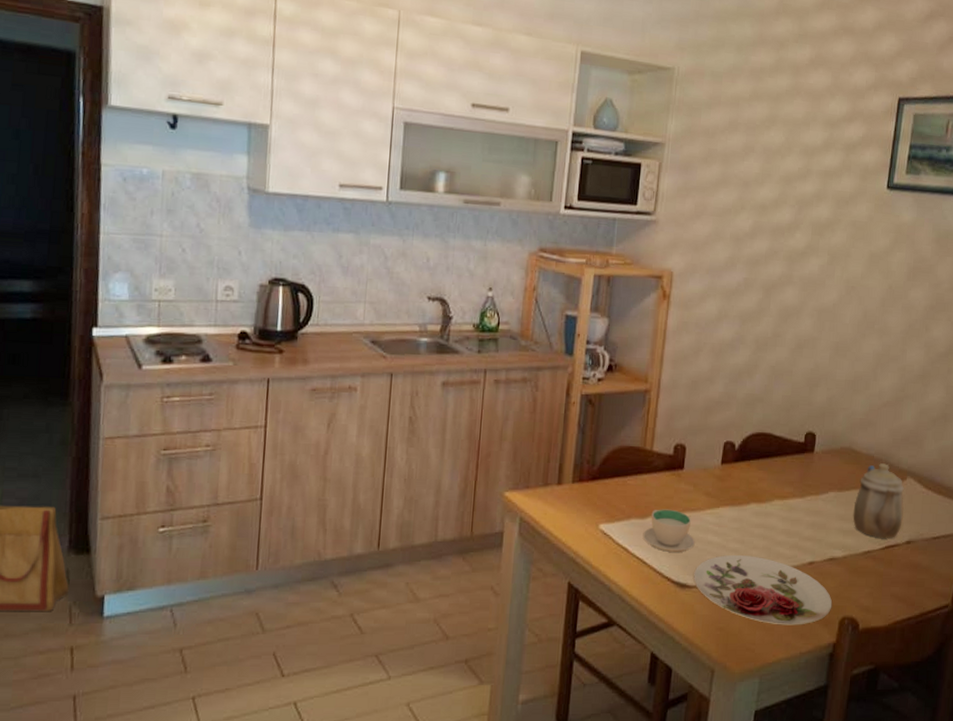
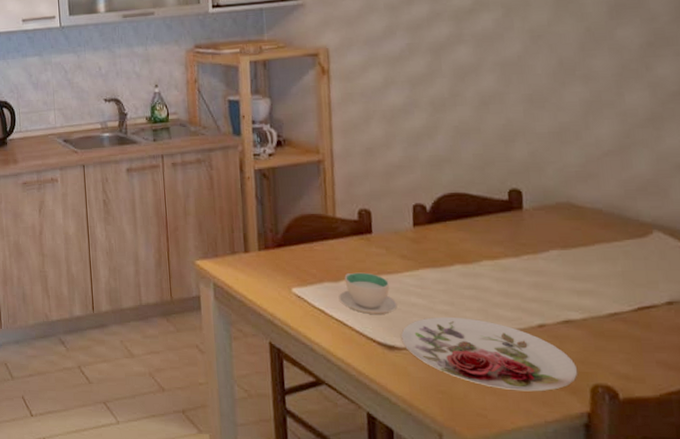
teapot: present [853,463,905,539] -> none [585,217,657,300]

